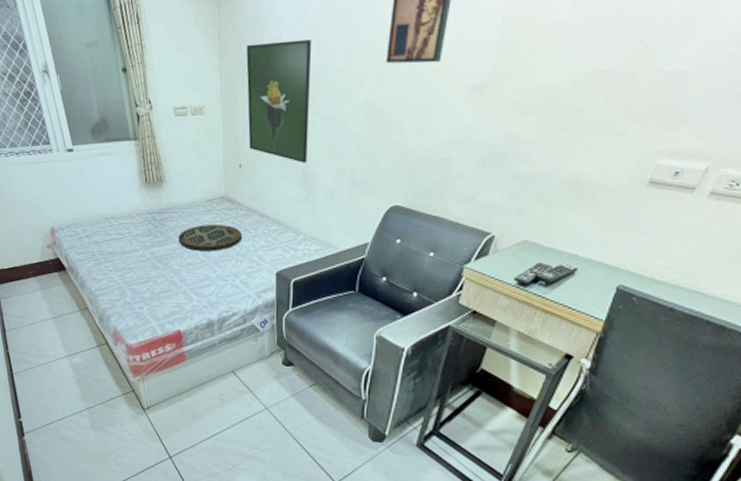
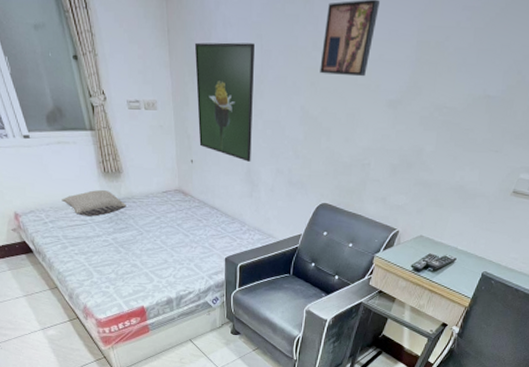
pillow: none [100,201,167,230] -> present [62,190,126,217]
tray: present [178,225,243,251] -> none [137,214,196,238]

